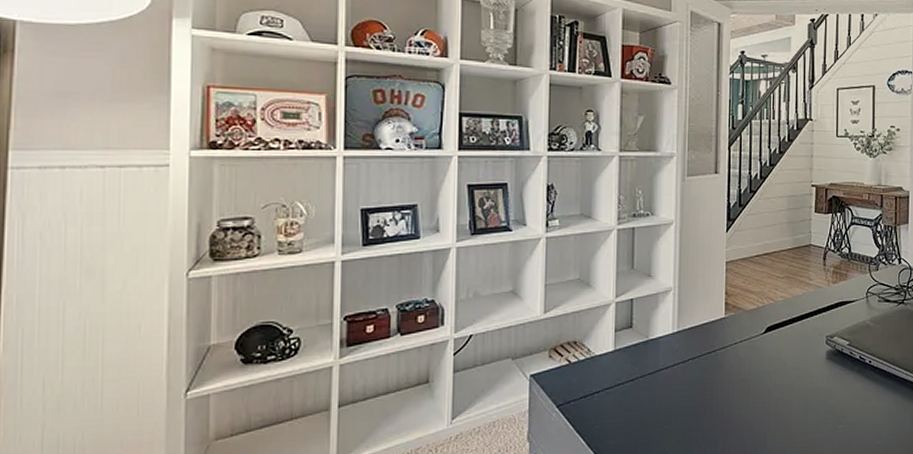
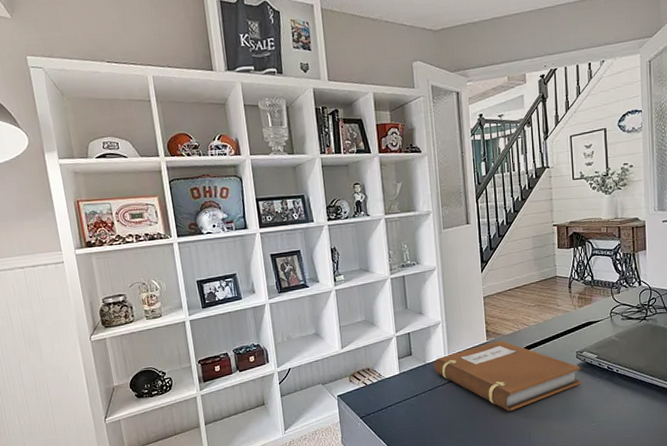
notebook: none [658,315,830,406] -> present [434,340,582,412]

